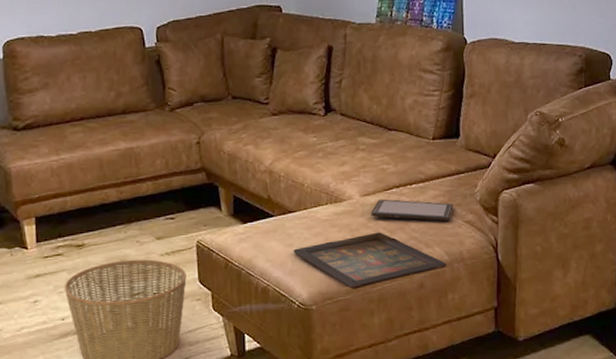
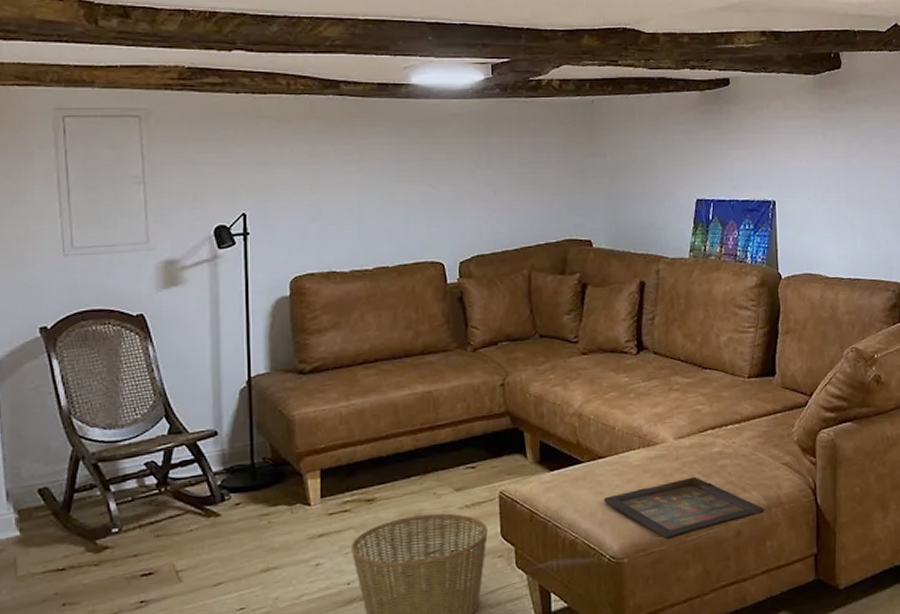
tablet: present [371,199,454,222] -> none [685,441,771,464]

